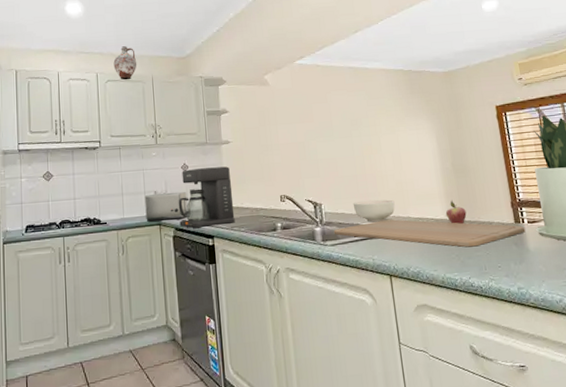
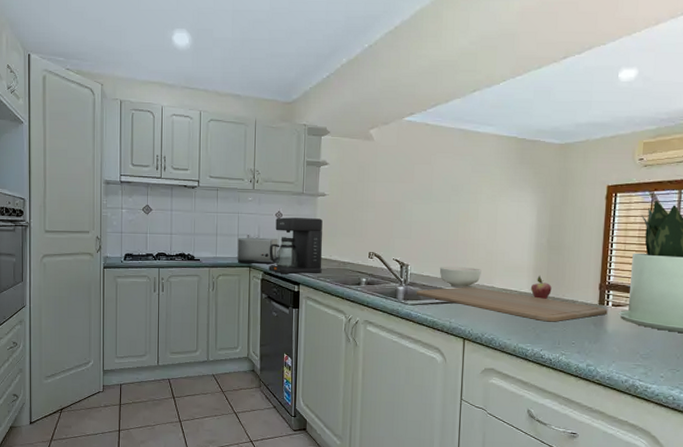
ceramic jug: present [113,46,137,80] -> none [217,85,242,121]

